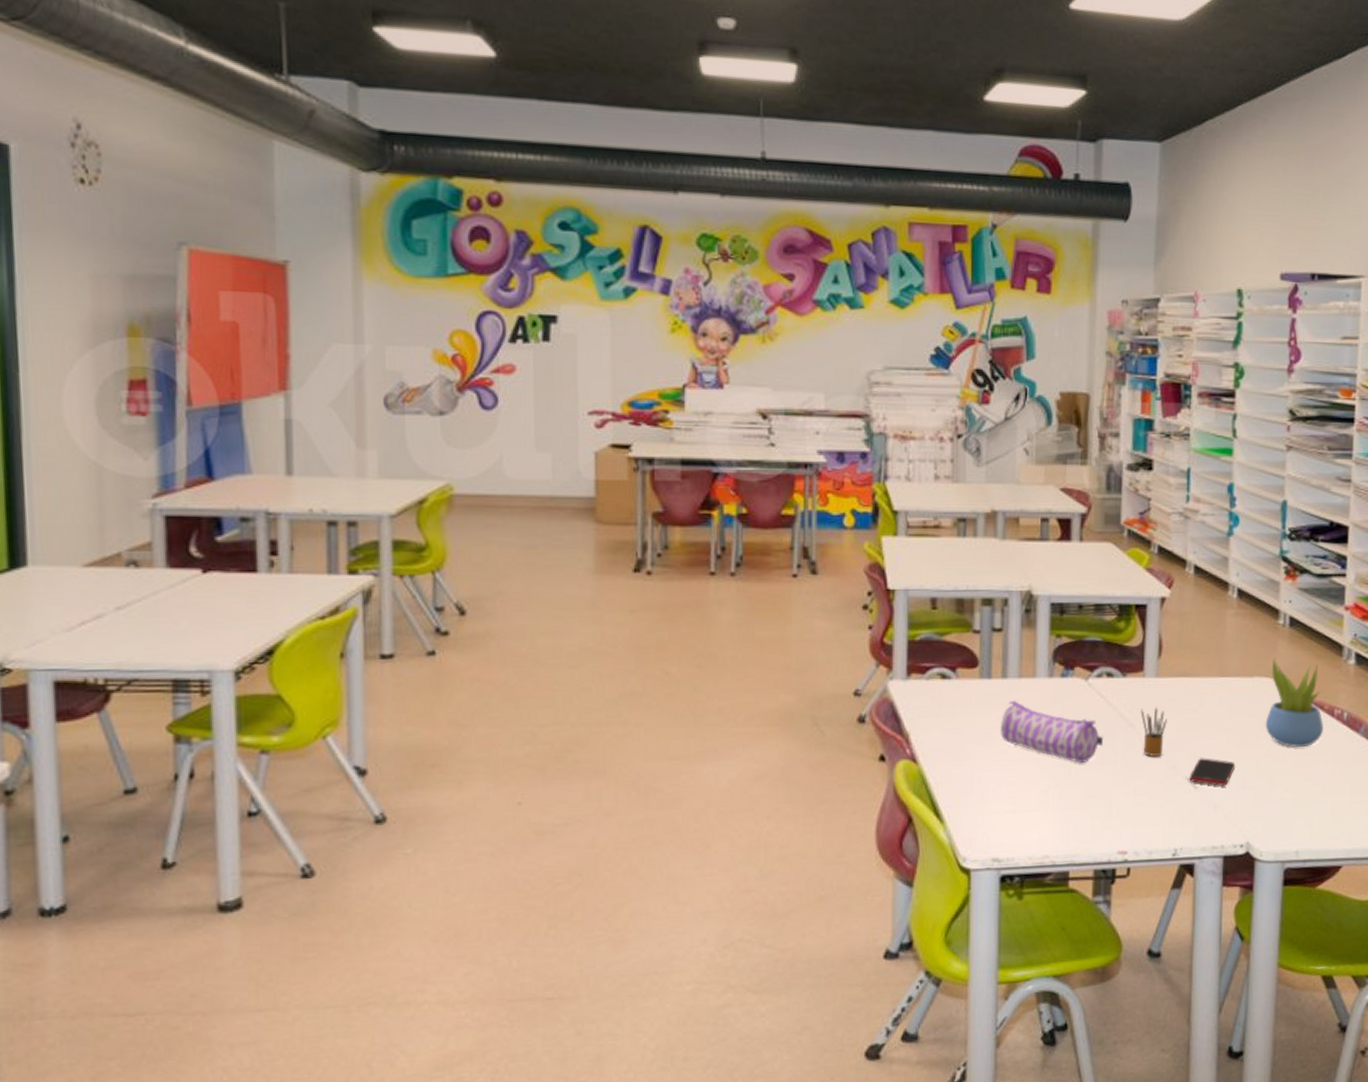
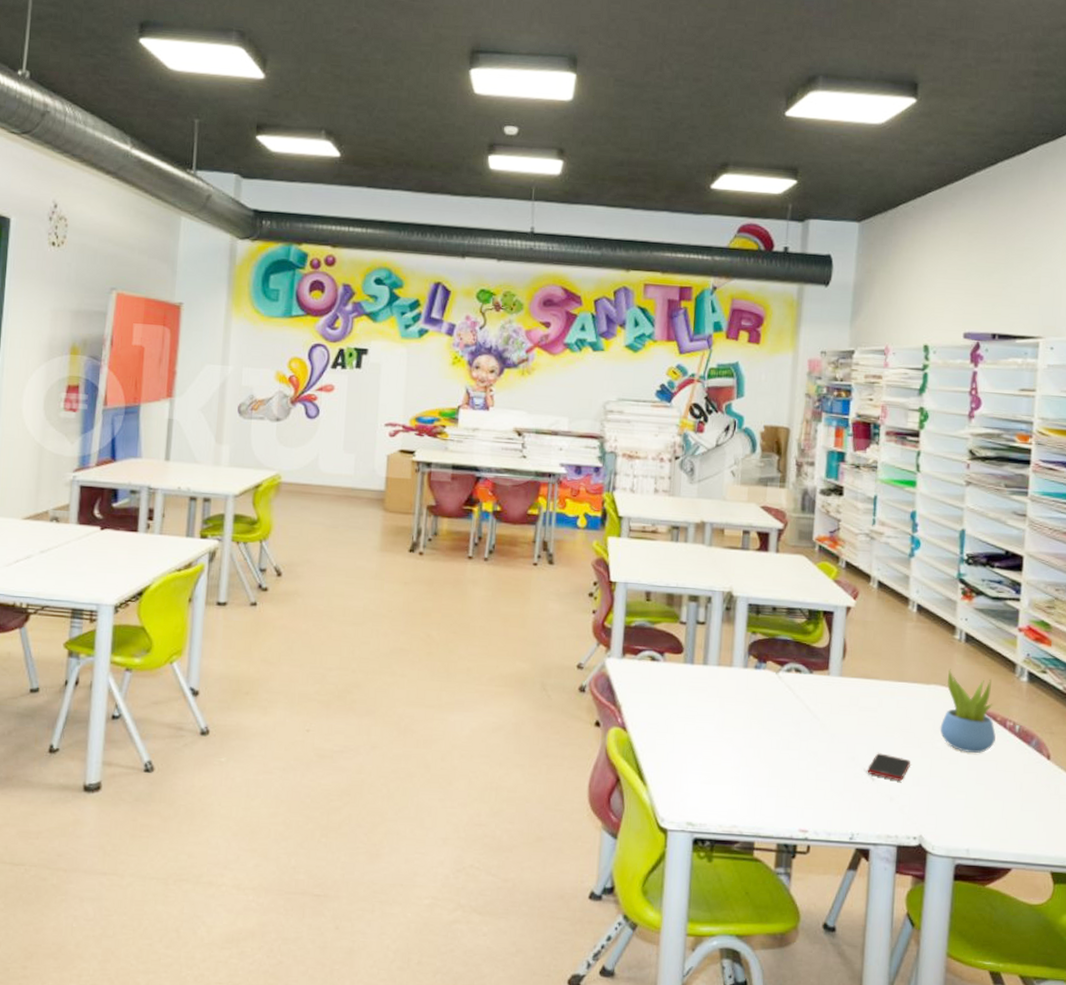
pencil case: present [1001,700,1104,764] -> none [700,684,791,747]
pencil box: present [1140,707,1167,757] -> none [824,703,849,747]

